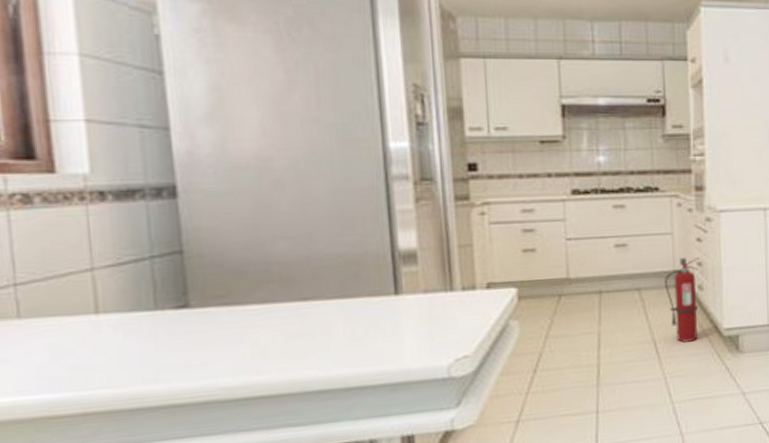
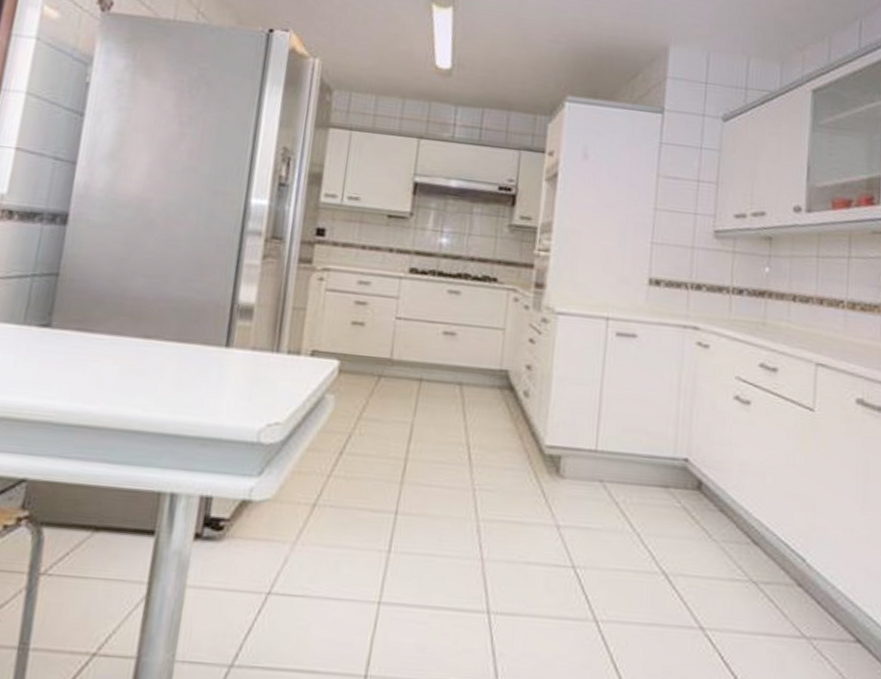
fire extinguisher: present [665,257,699,342] -> none [488,357,529,453]

